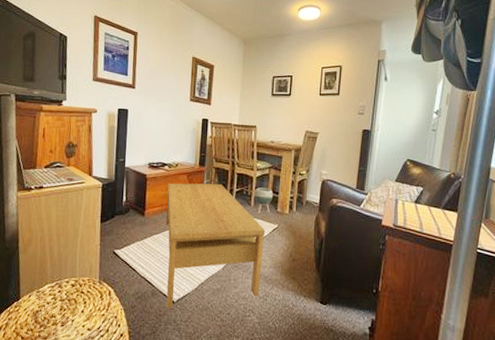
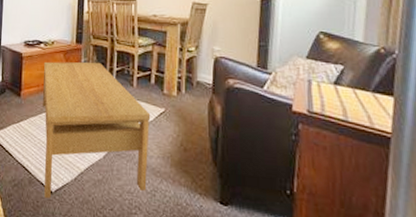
planter: present [254,187,274,215] -> none [136,66,159,97]

